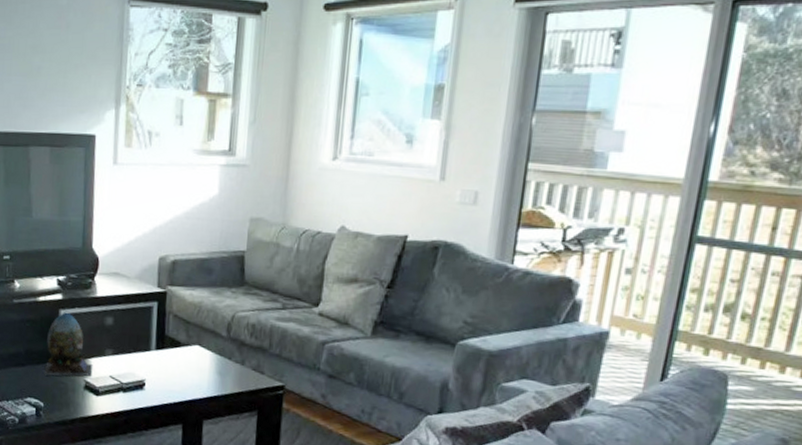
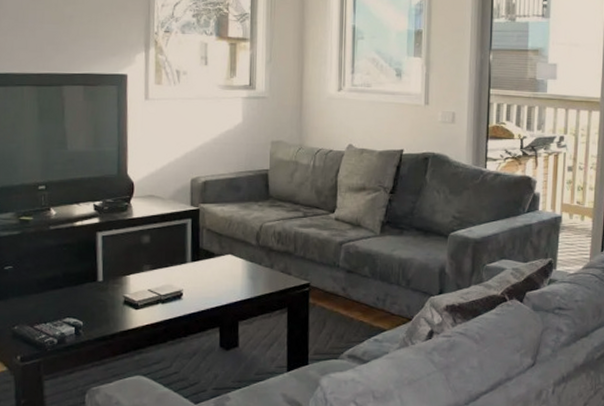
decorative egg: present [44,312,93,376] -> none [82,234,131,295]

